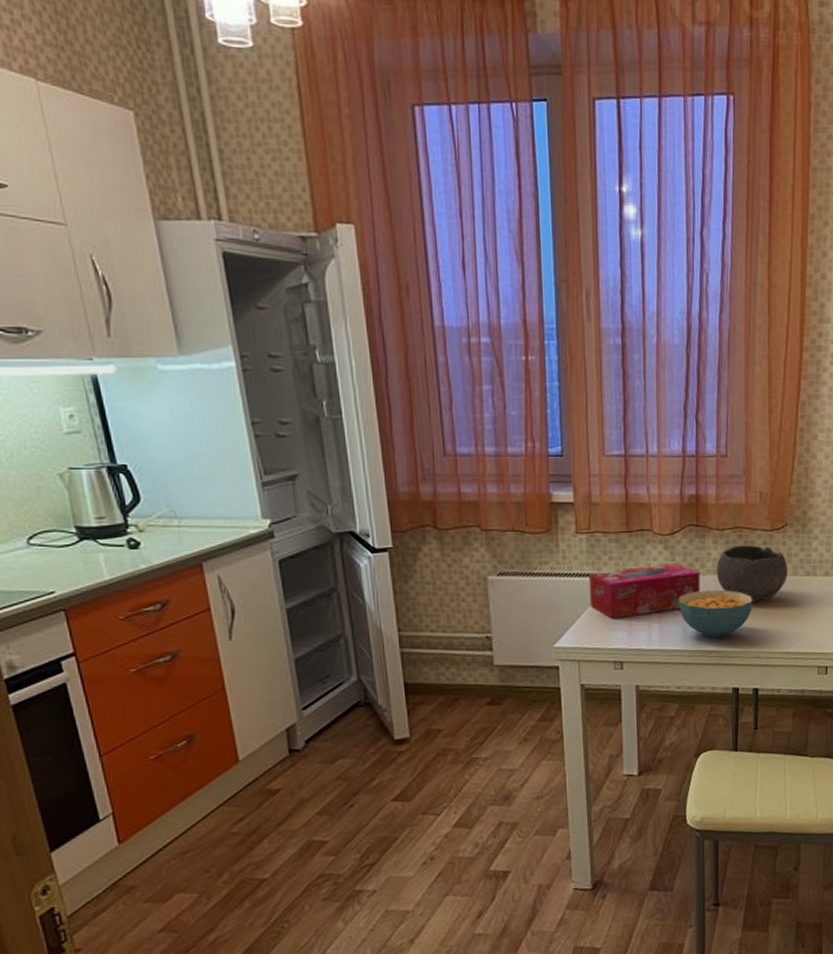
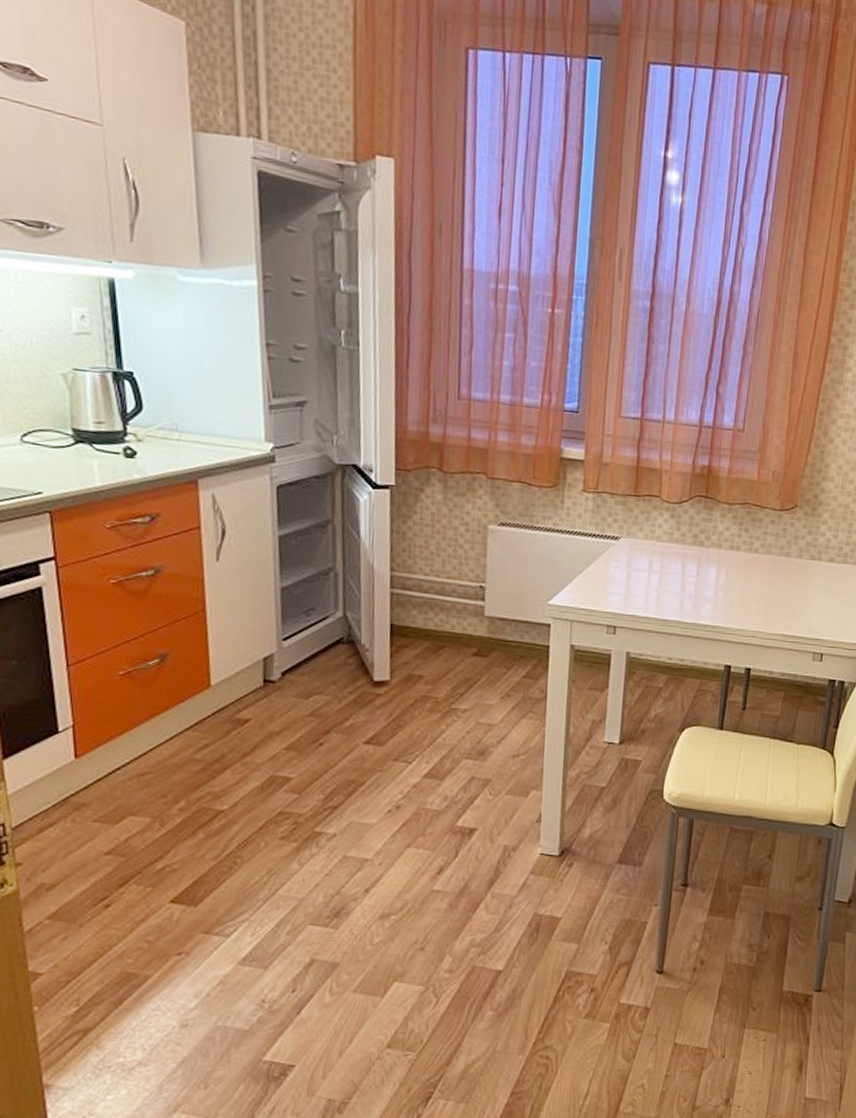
tissue box: present [588,563,701,619] -> none [589,532,704,582]
cereal bowl: present [679,589,753,638] -> none [679,563,755,613]
bowl: present [716,545,788,602] -> none [720,521,793,581]

